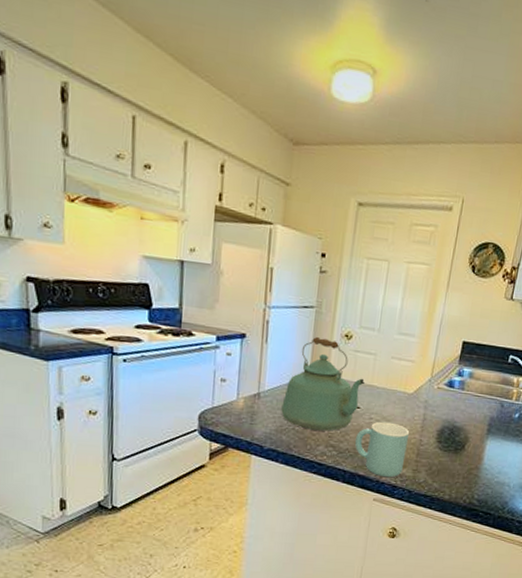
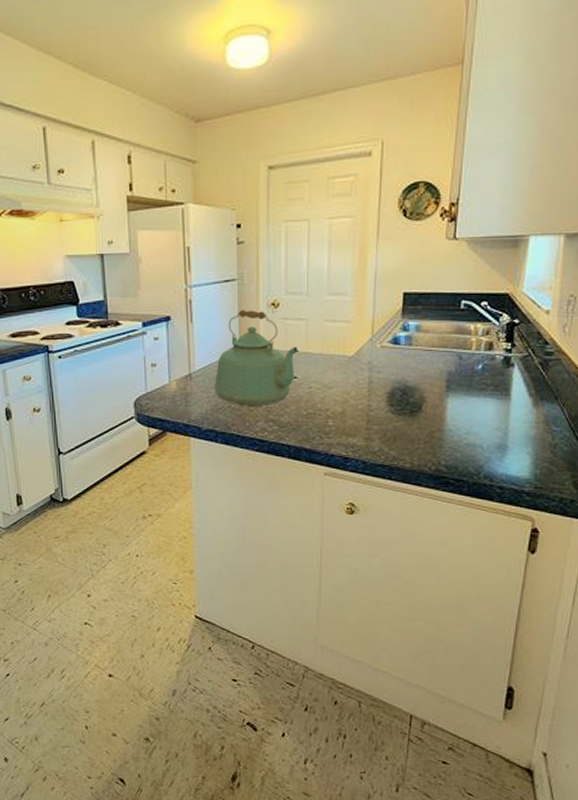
mug: present [354,421,410,478] -> none [296,389,356,449]

